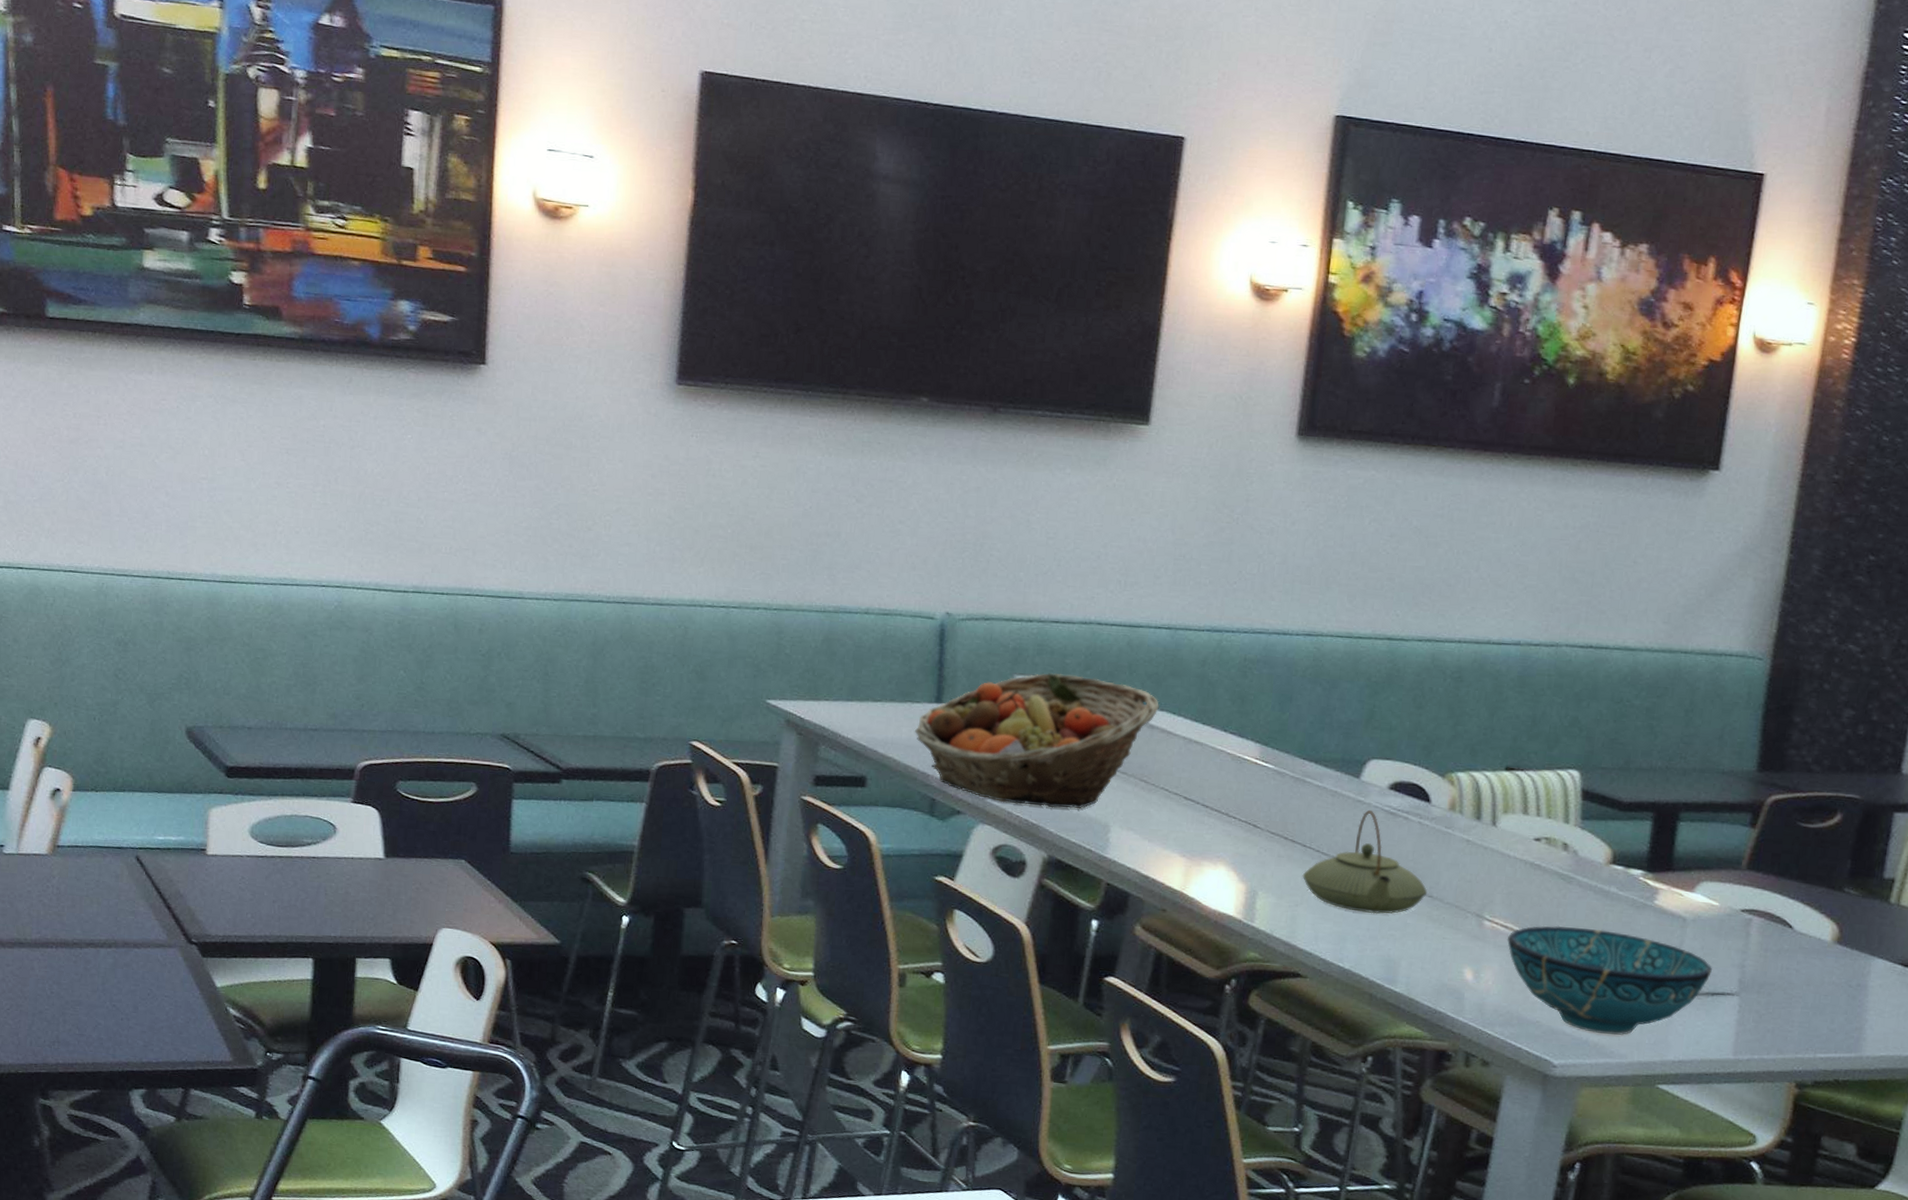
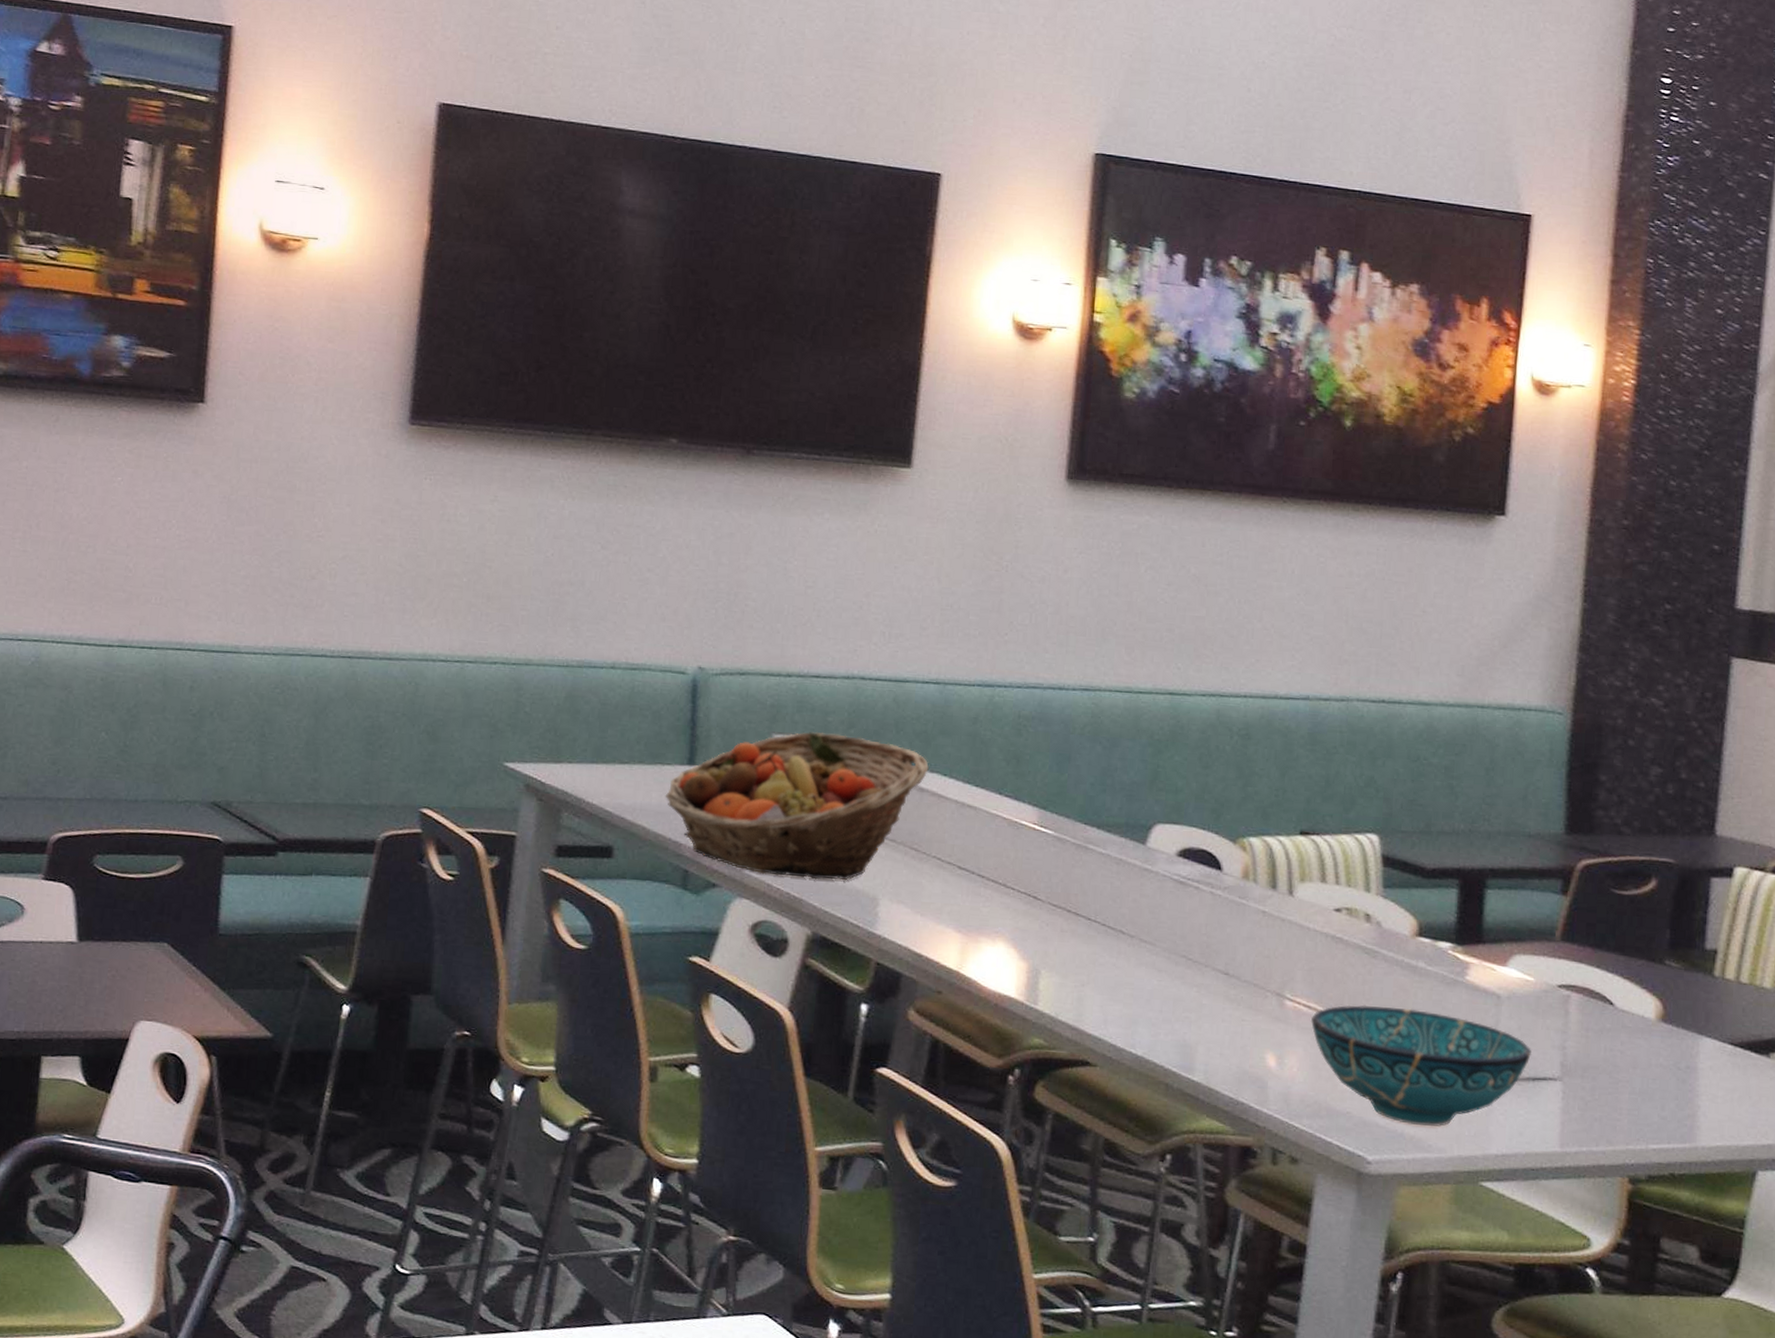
teapot: present [1302,810,1428,914] -> none [1088,879,1223,994]

